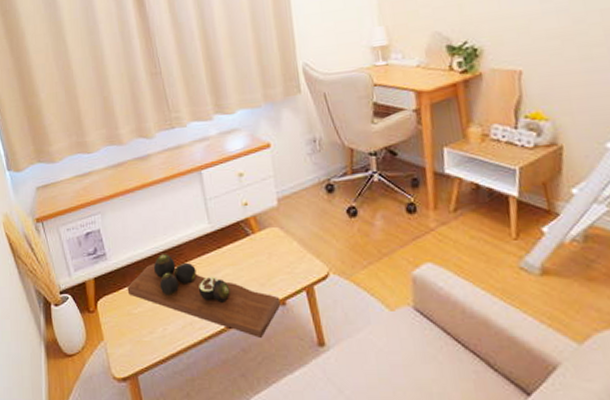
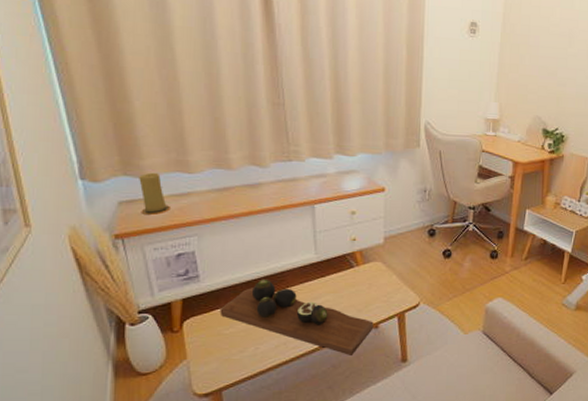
candle: none [50,156,76,197] -> present [139,172,170,215]

